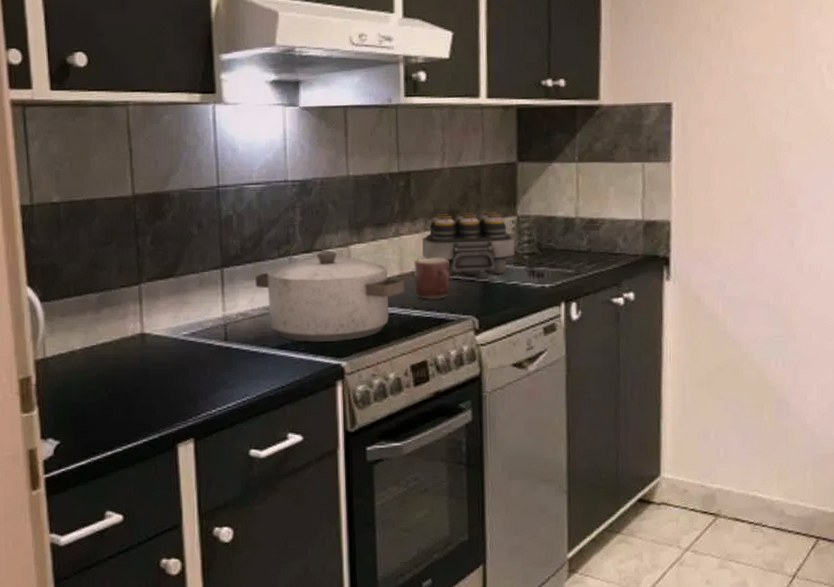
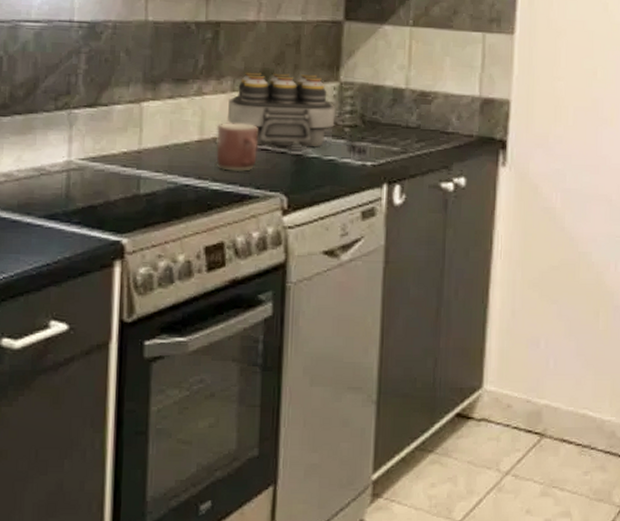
cooking pot: present [254,251,405,343] -> none [23,106,205,215]

